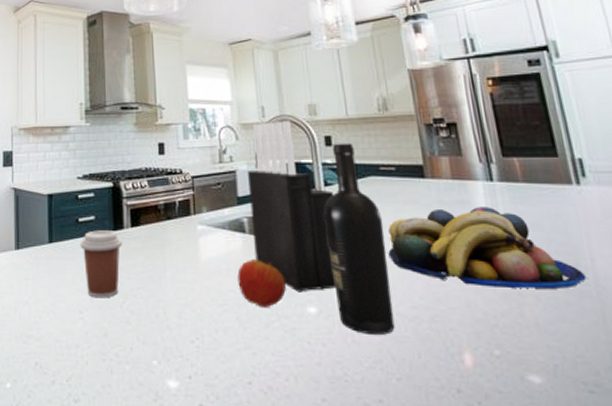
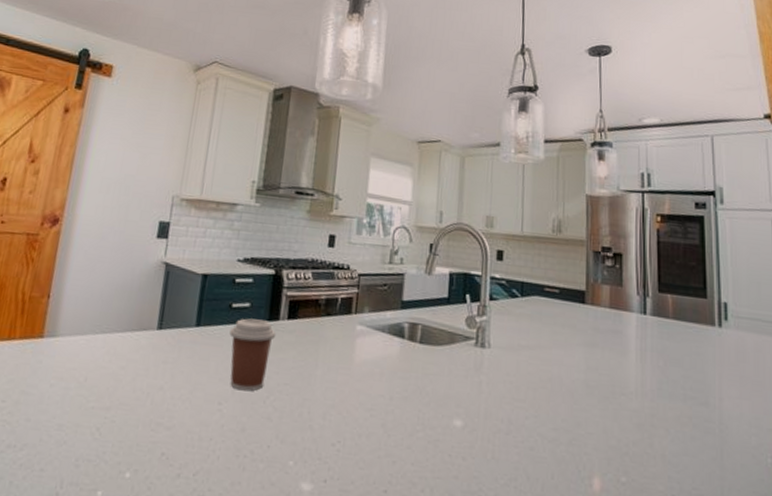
apple: present [237,260,286,307] -> none [389,366,436,417]
knife block: present [247,120,336,293] -> none [410,228,496,405]
wine bottle: present [324,143,395,335] -> none [483,258,540,454]
fruit bowl: present [388,207,587,289] -> none [539,336,713,424]

